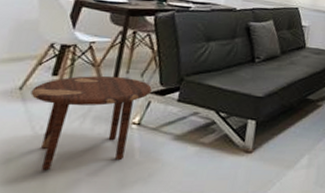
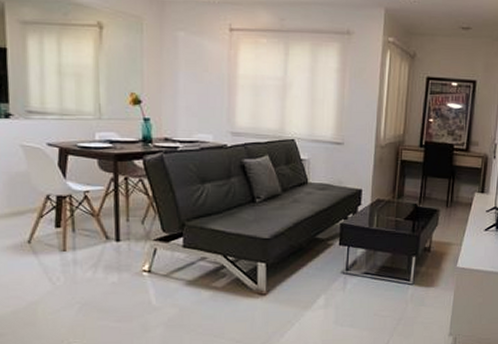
side table: present [30,75,152,171] -> none [39,225,155,319]

